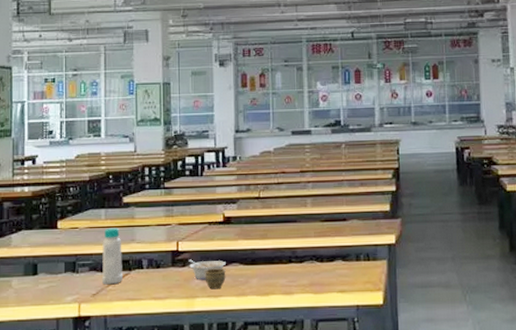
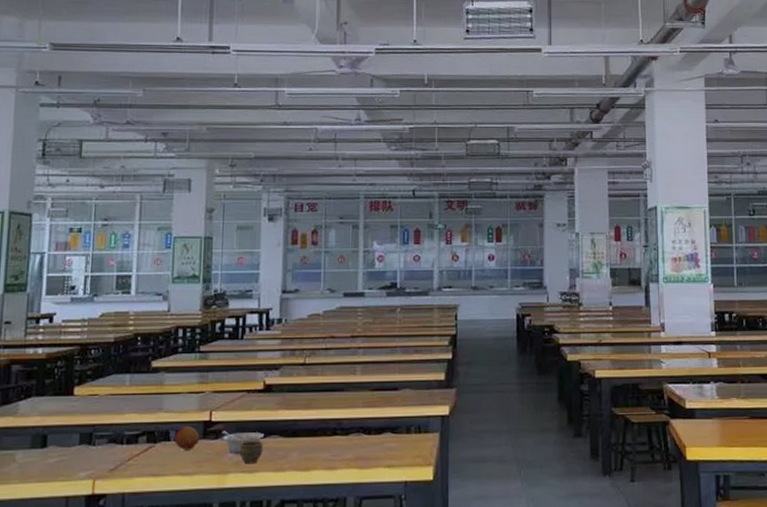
bottle: present [101,227,124,285] -> none [121,395,148,459]
fruit: none [147,254,169,277] -> present [174,425,200,451]

